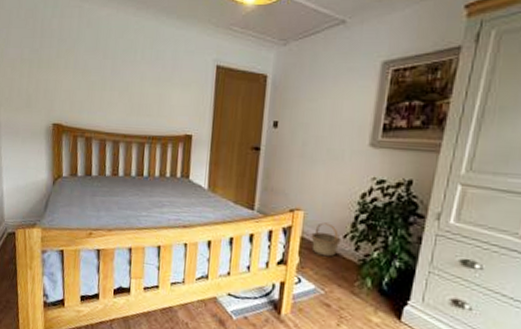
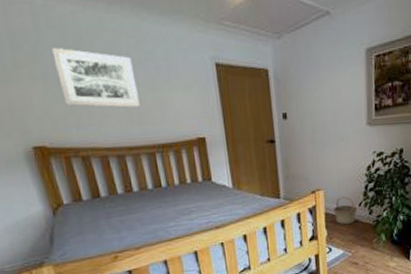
wall art: none [85,42,145,99] -> present [51,47,140,108]

